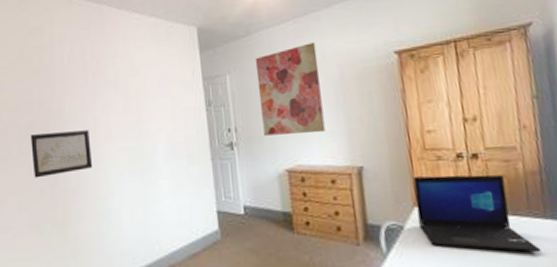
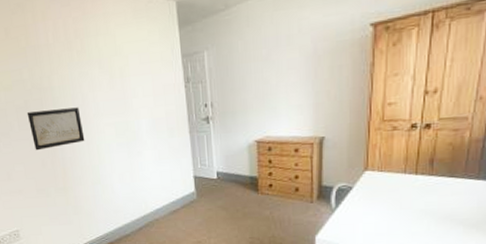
wall art: present [255,42,326,136] -> none [232,15,294,110]
laptop: present [413,174,542,253] -> none [365,142,467,207]

